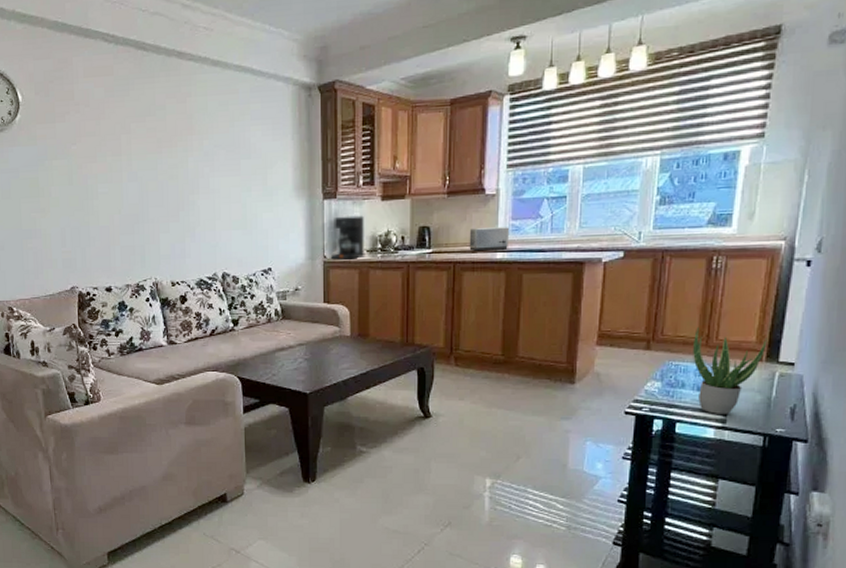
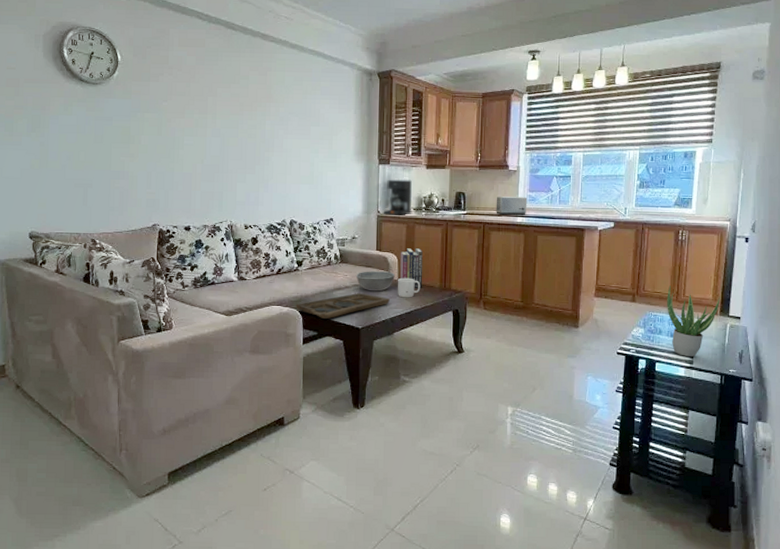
decorative tray: none [233,352,341,385] -> present [296,292,390,320]
bowl: none [300,327,347,351] -> present [355,271,395,292]
mug: none [349,333,378,357] -> present [397,277,421,298]
books: none [352,298,380,345] -> present [400,248,423,288]

